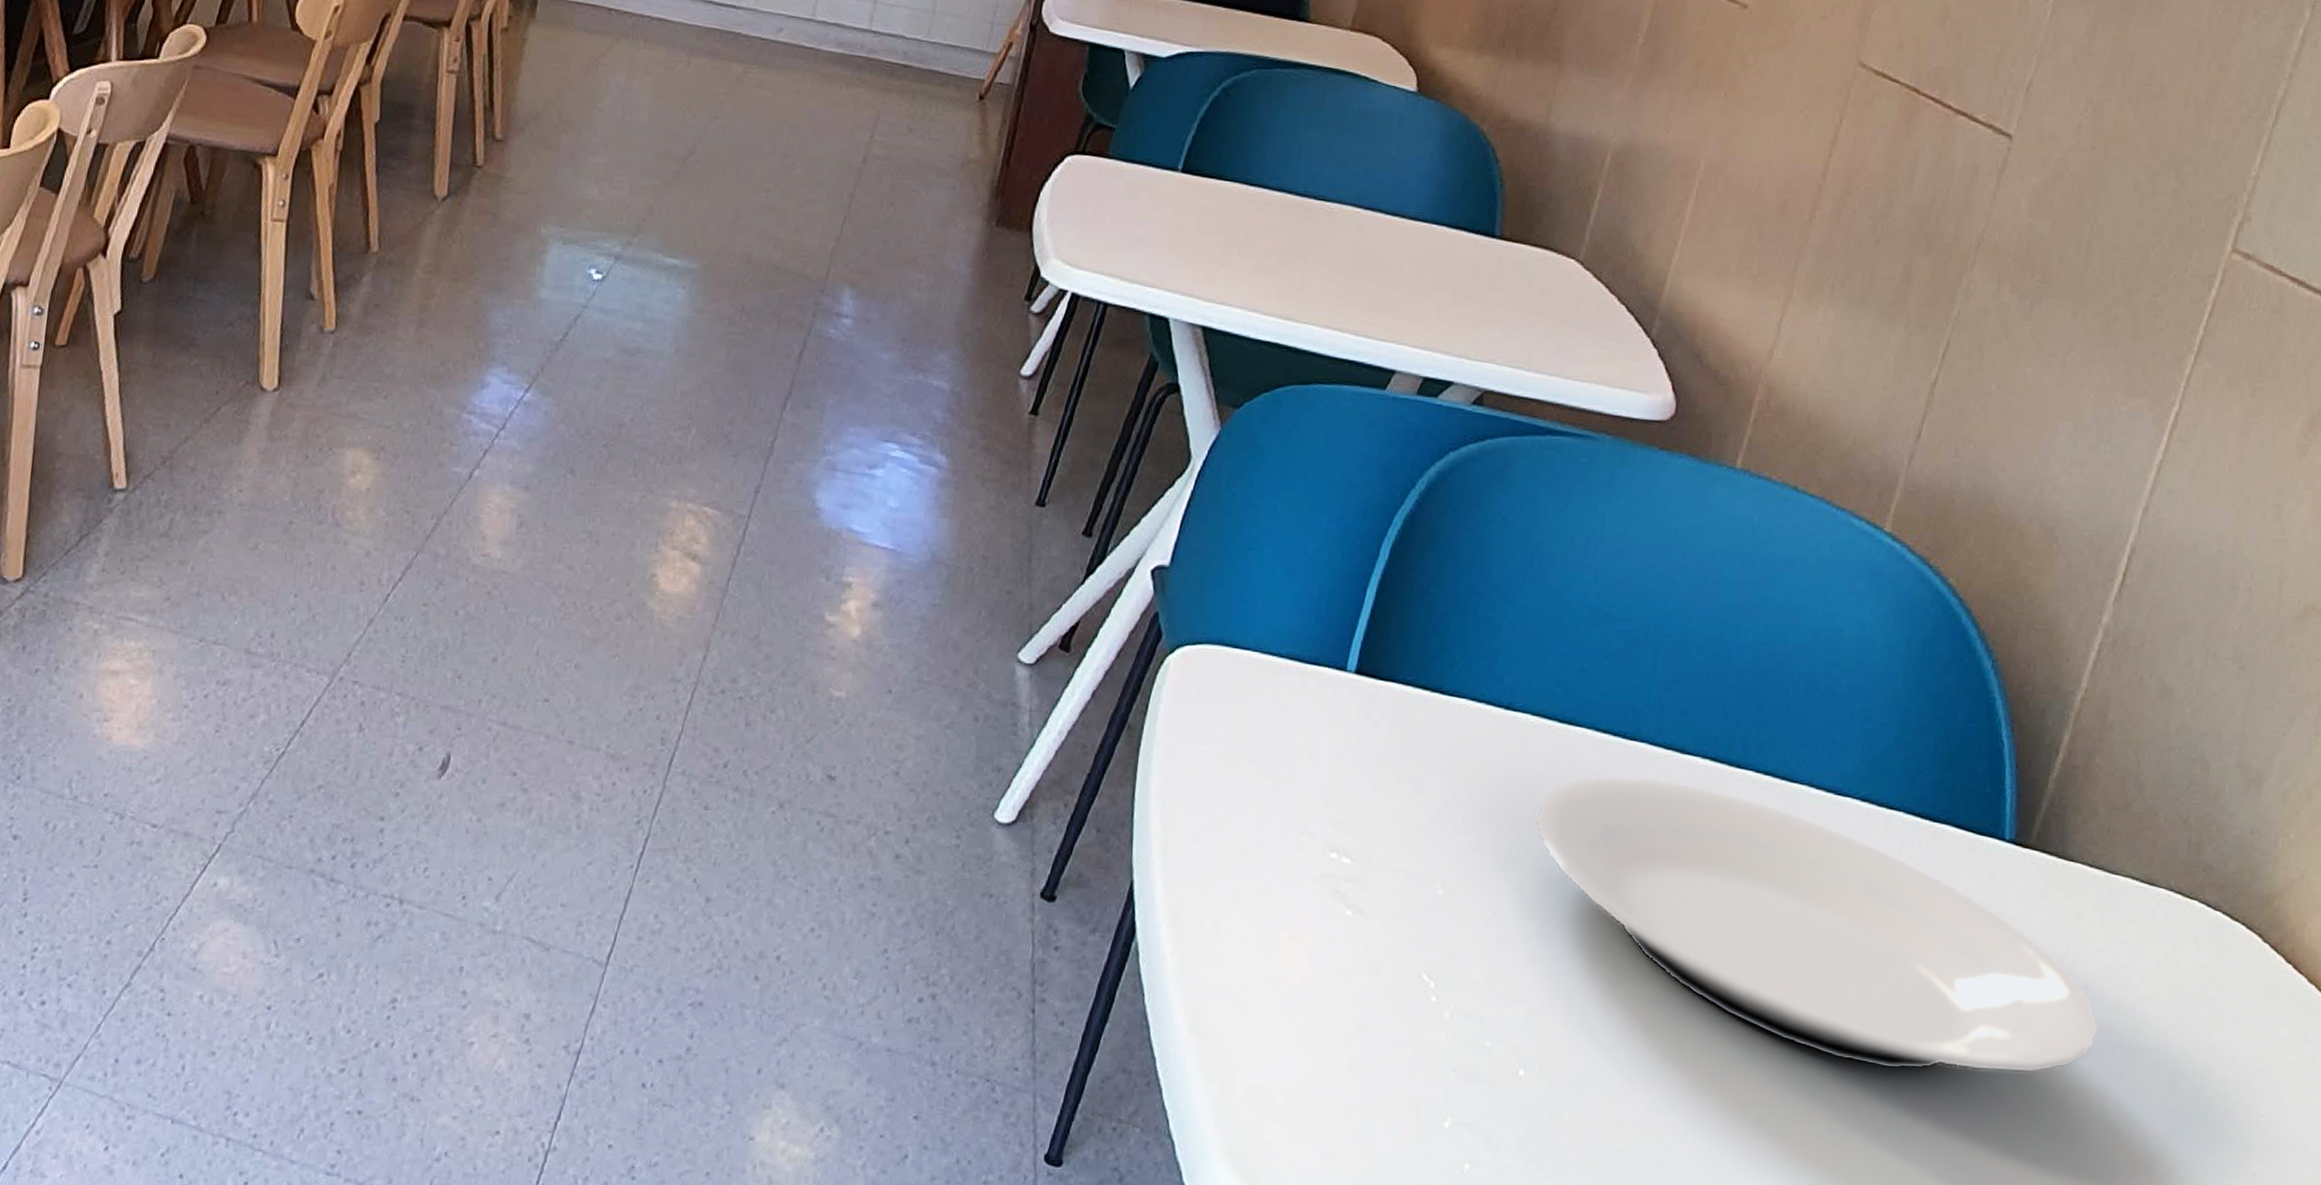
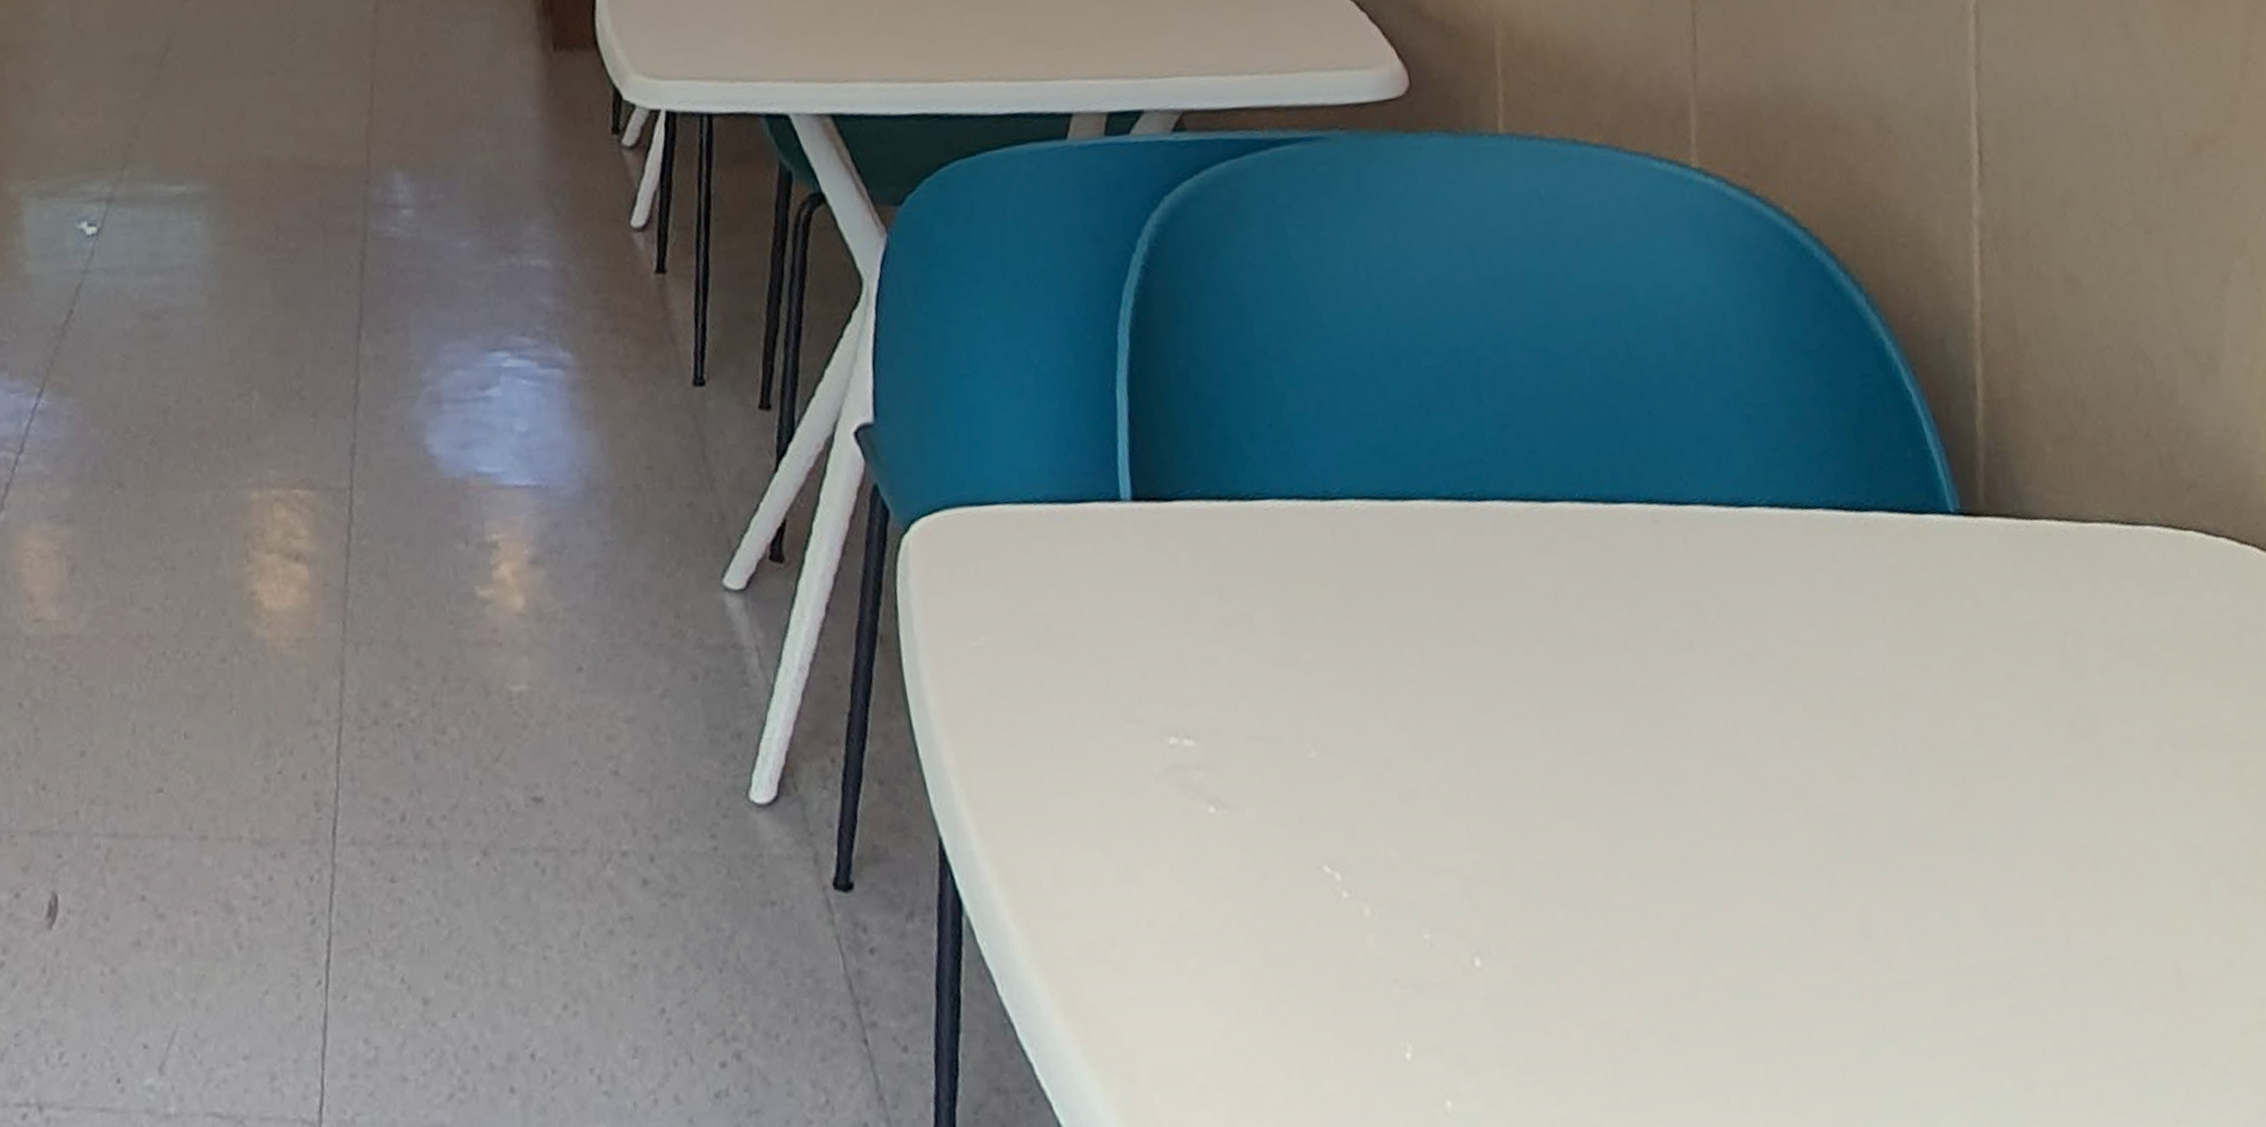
plate: present [1535,775,2099,1074] -> none [1396,538,2135,844]

